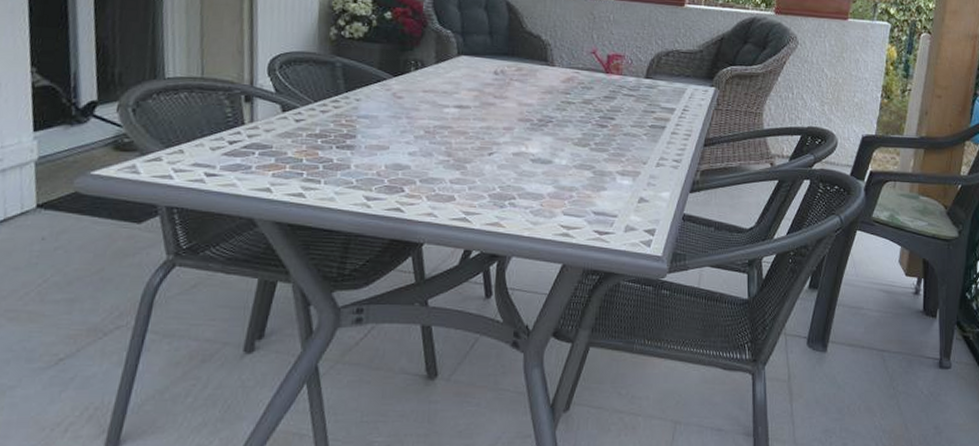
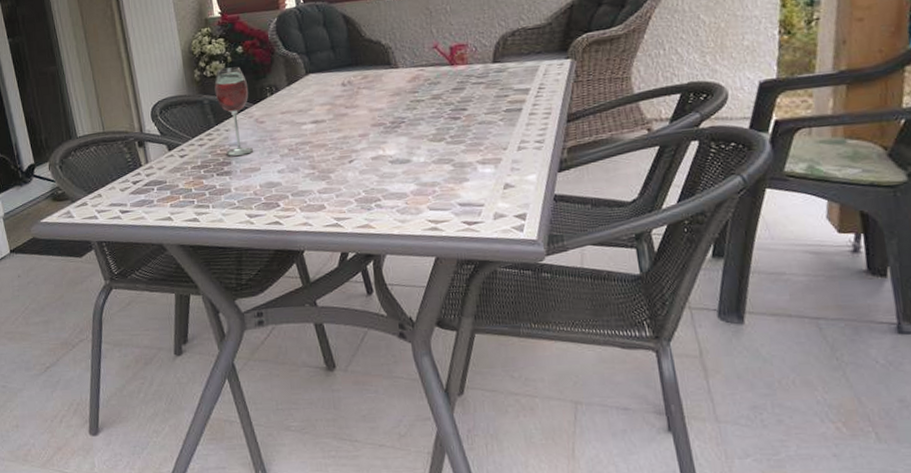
wineglass: none [350,31,391,130] -> present [214,66,253,156]

